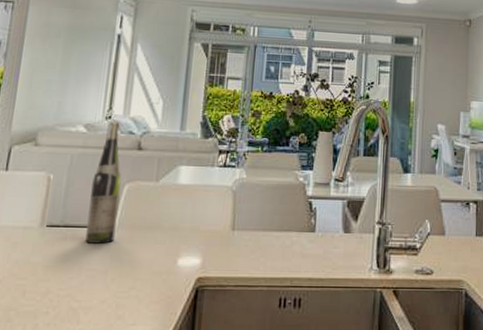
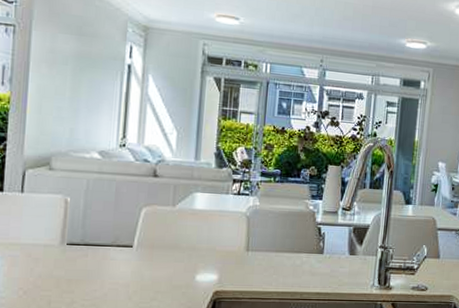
wine bottle: present [85,120,122,244] -> none [106,148,139,261]

